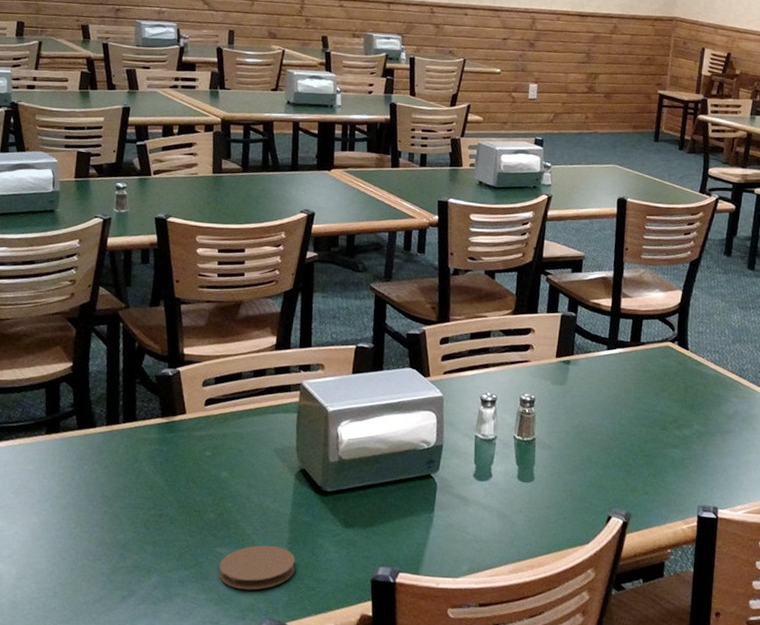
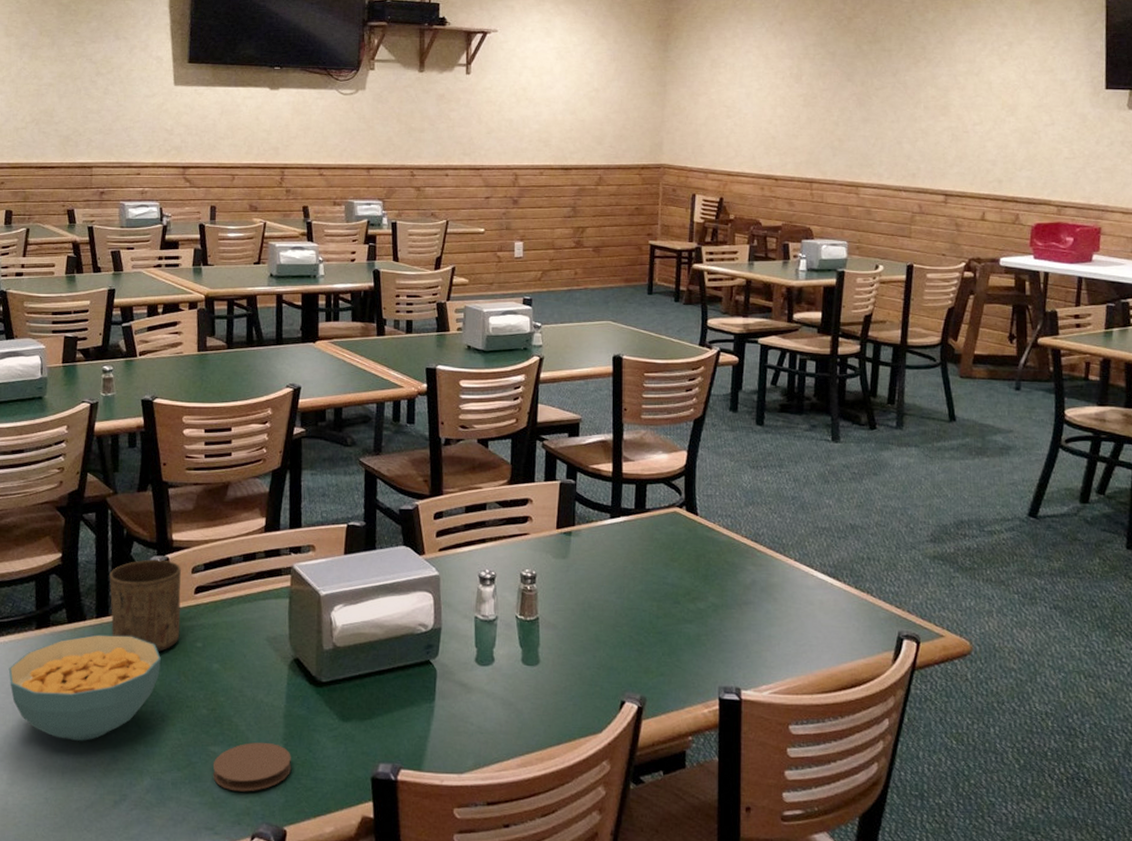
cereal bowl: none [18,441,170,540] -> present [8,634,161,741]
cup: none [120,371,192,459] -> present [109,559,181,652]

